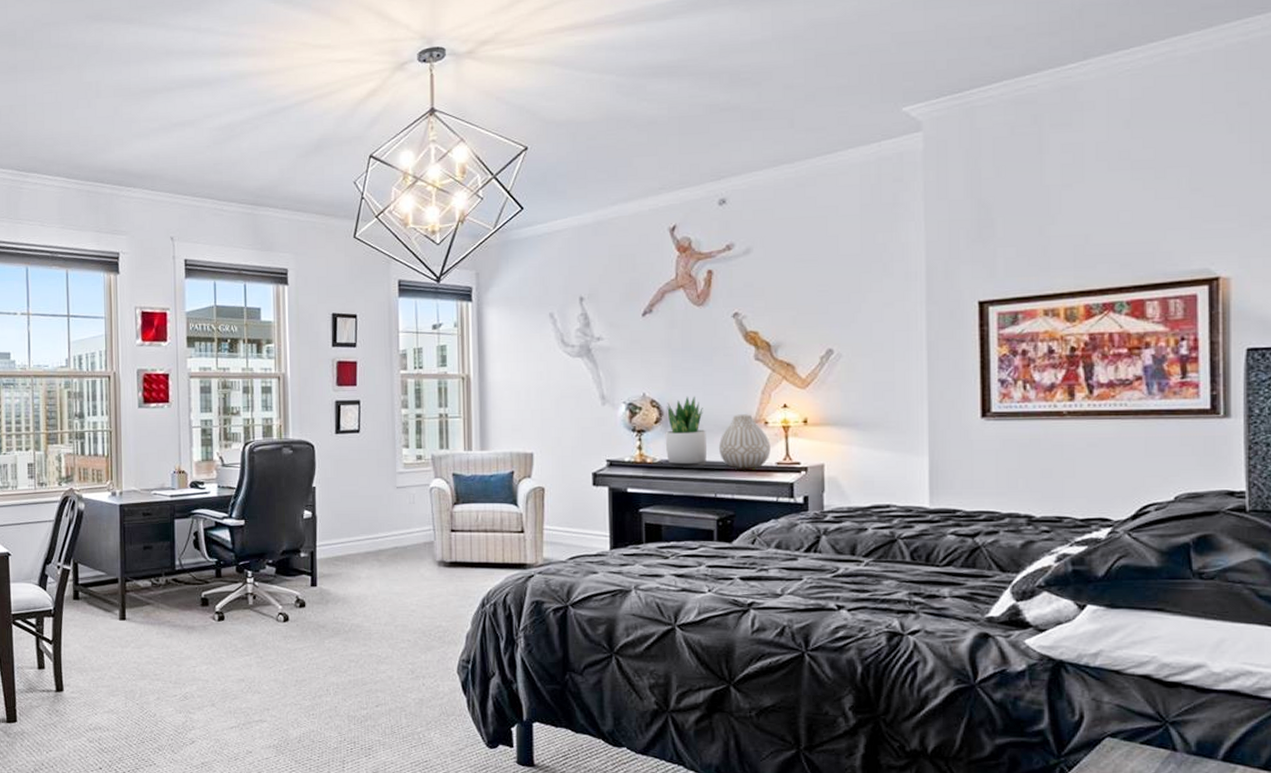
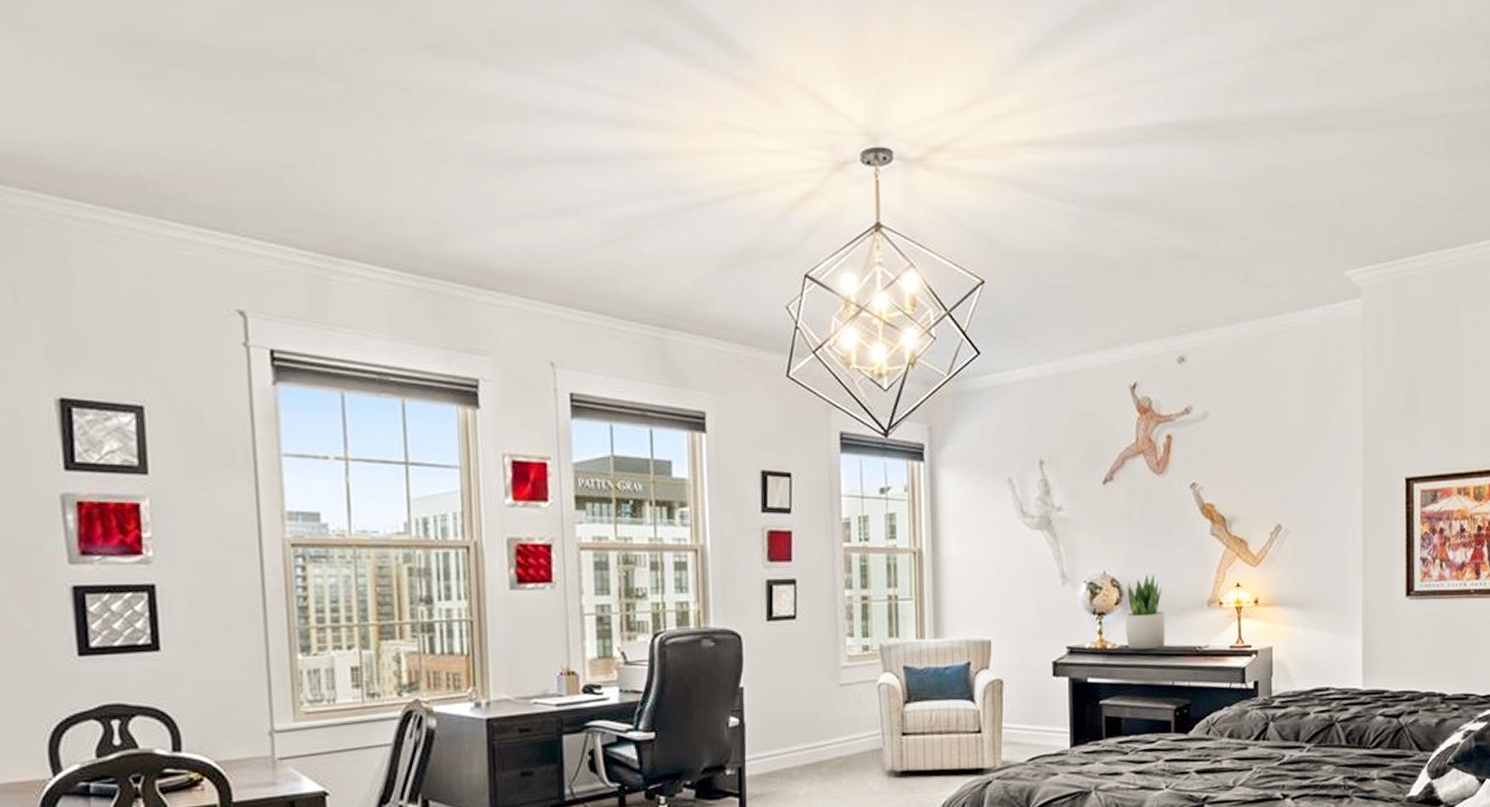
vase: present [718,414,771,469] -> none [1176,594,1225,654]

